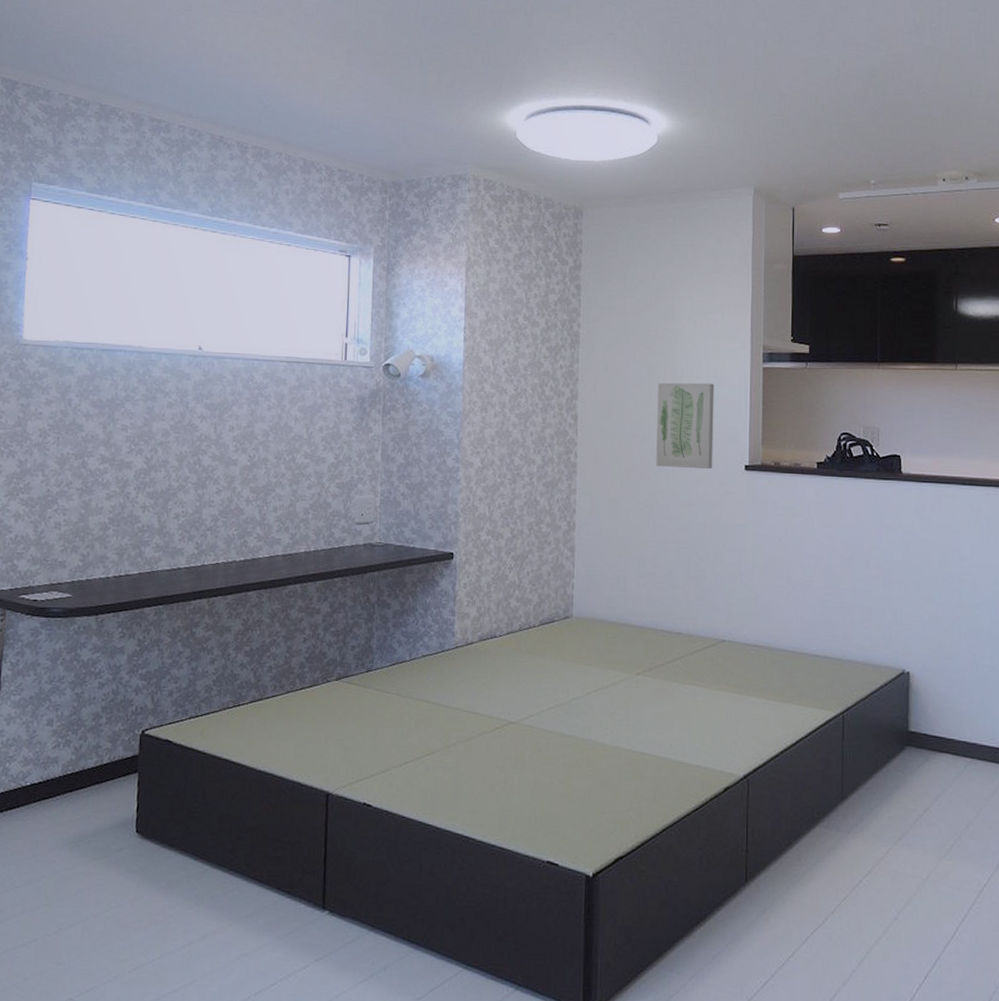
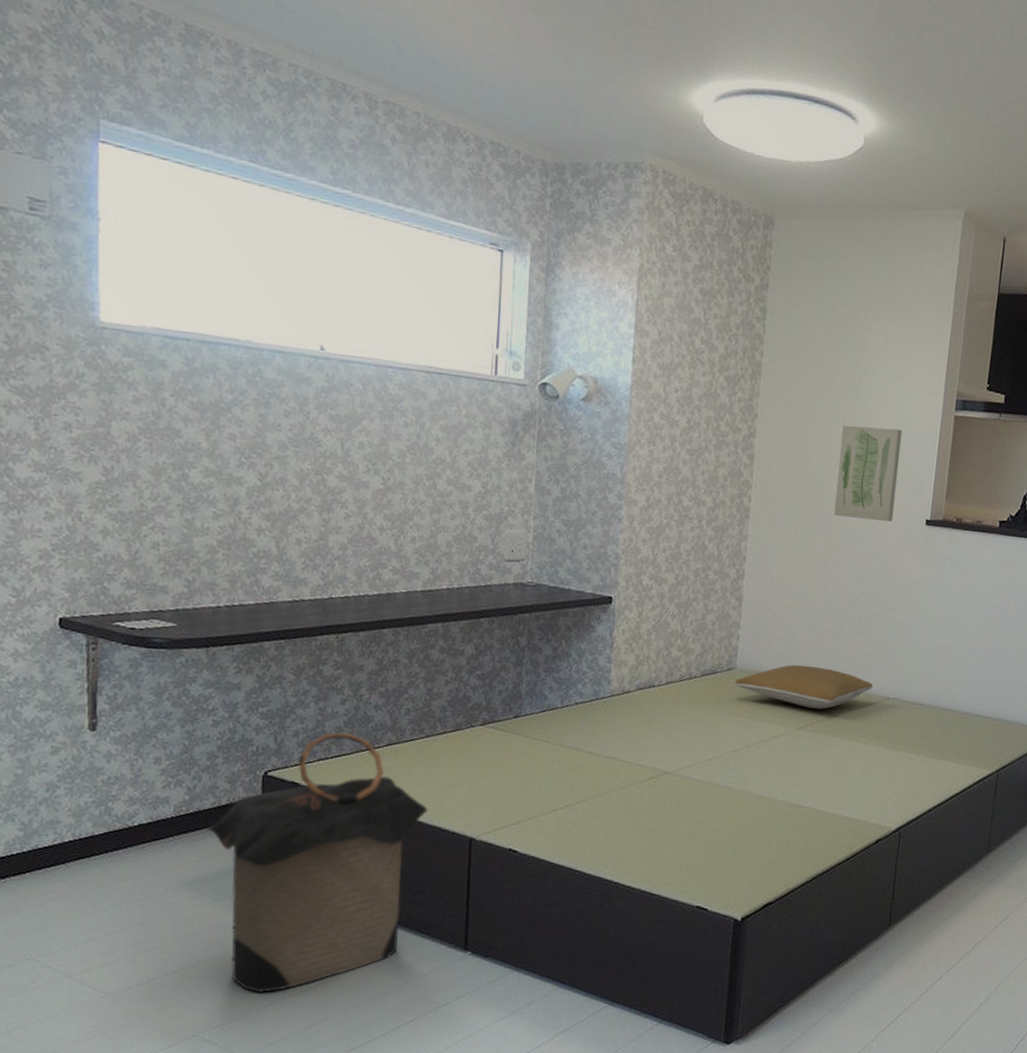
laundry hamper: none [87,690,288,955] -> present [204,732,428,994]
pillow: none [572,610,708,654] -> present [735,664,874,710]

